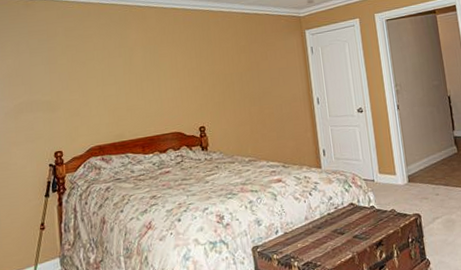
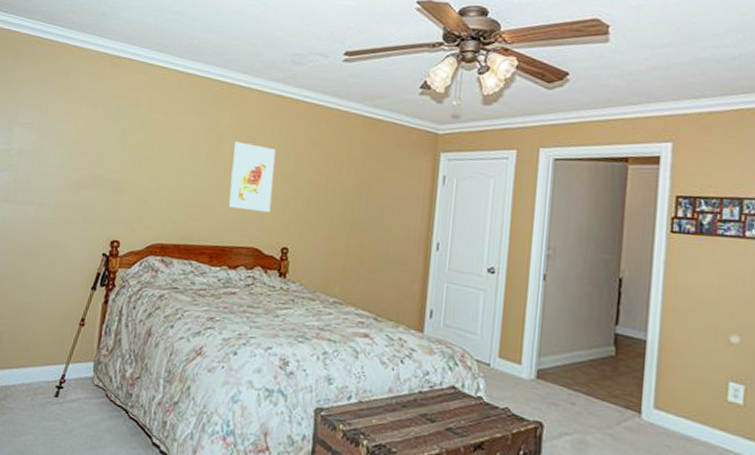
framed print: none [144,50,184,104] -> present [229,141,276,213]

